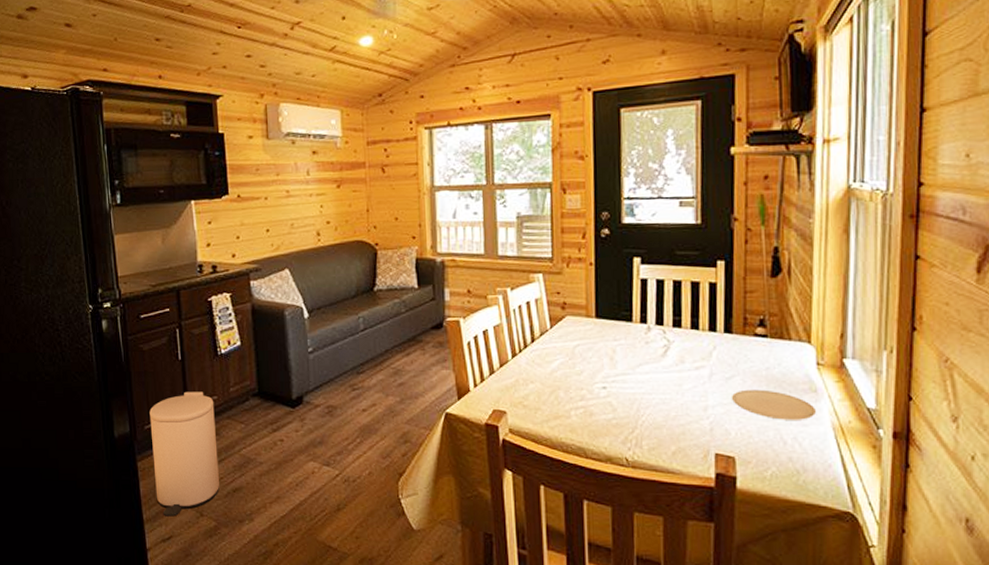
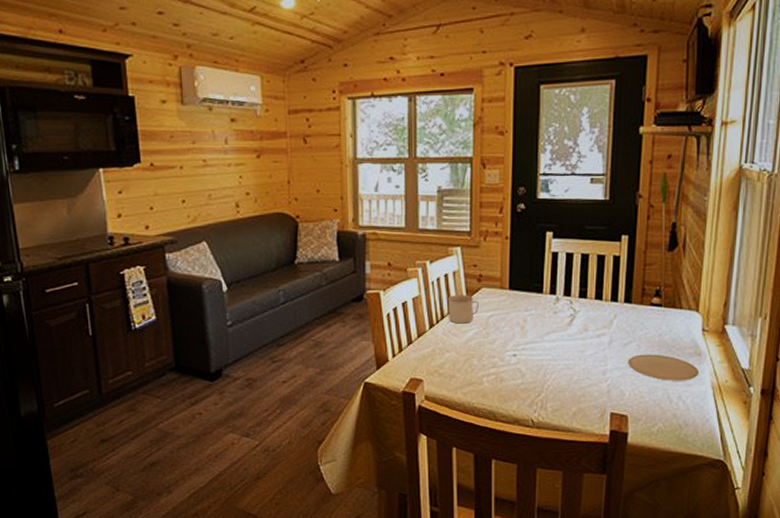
pedal bin: present [149,391,219,517] -> none [59,367,136,493]
mug: none [530,323,564,353] -> present [447,295,479,324]

